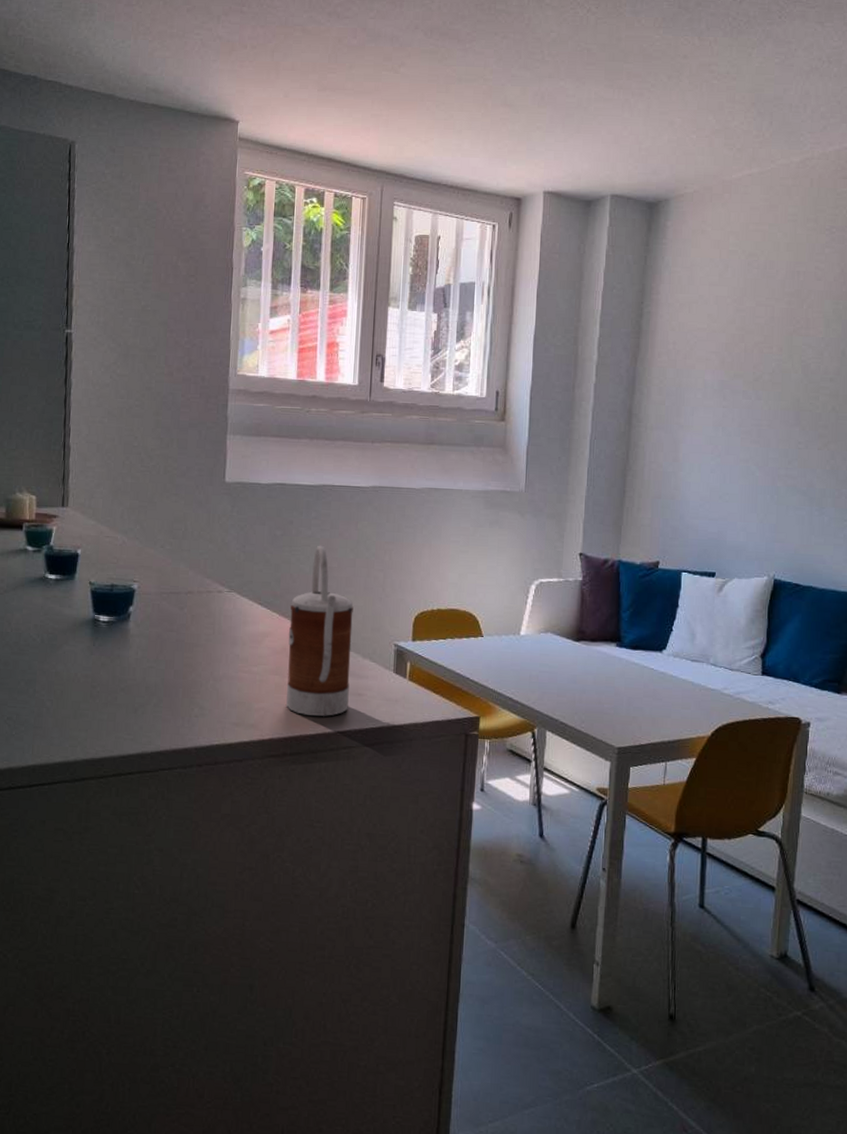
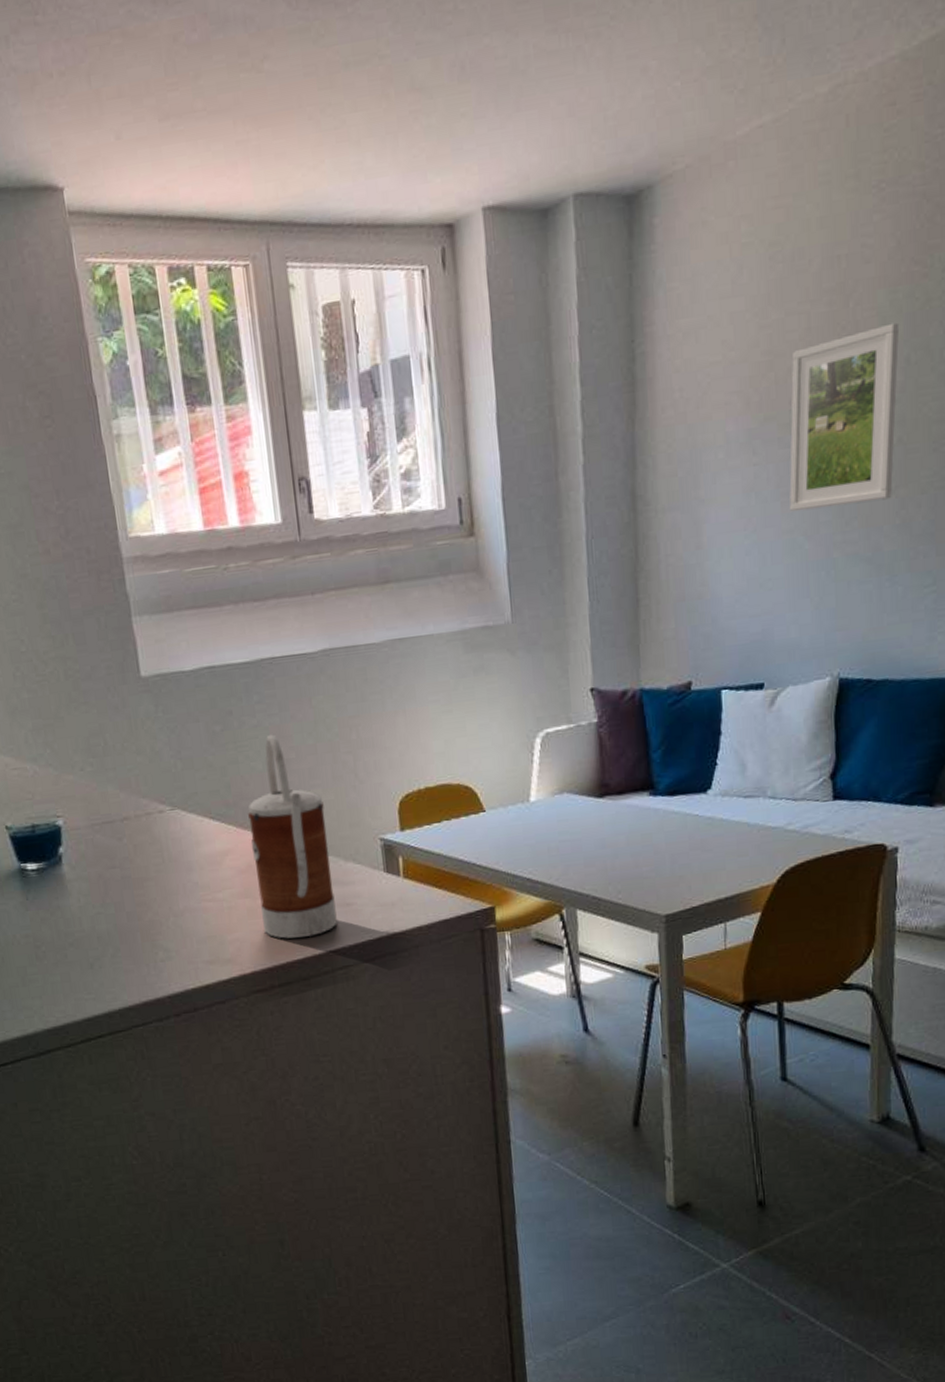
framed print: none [748,325,839,450] -> present [789,322,900,511]

